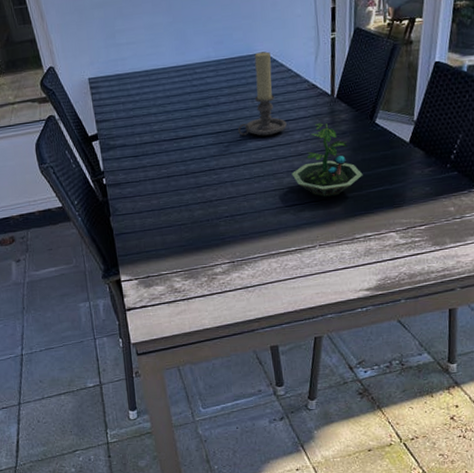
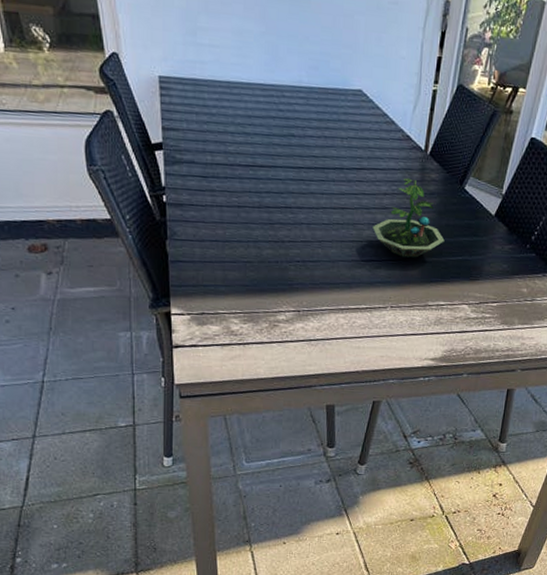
candle holder: present [238,51,287,136] -> none [322,88,375,182]

